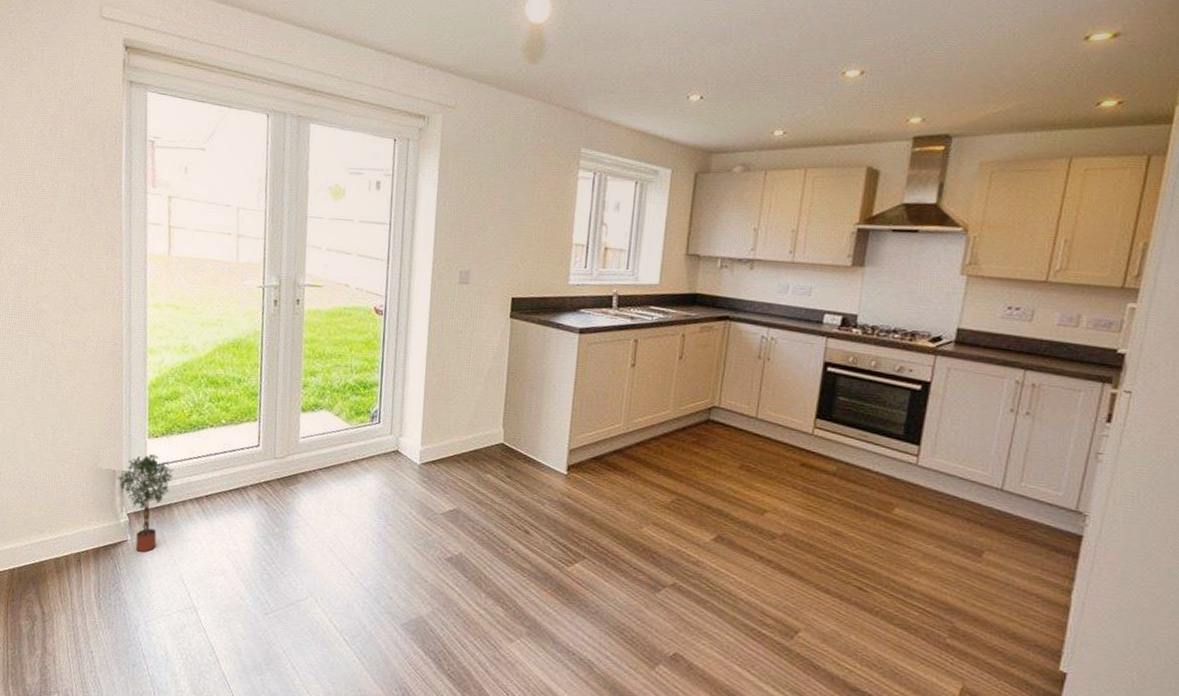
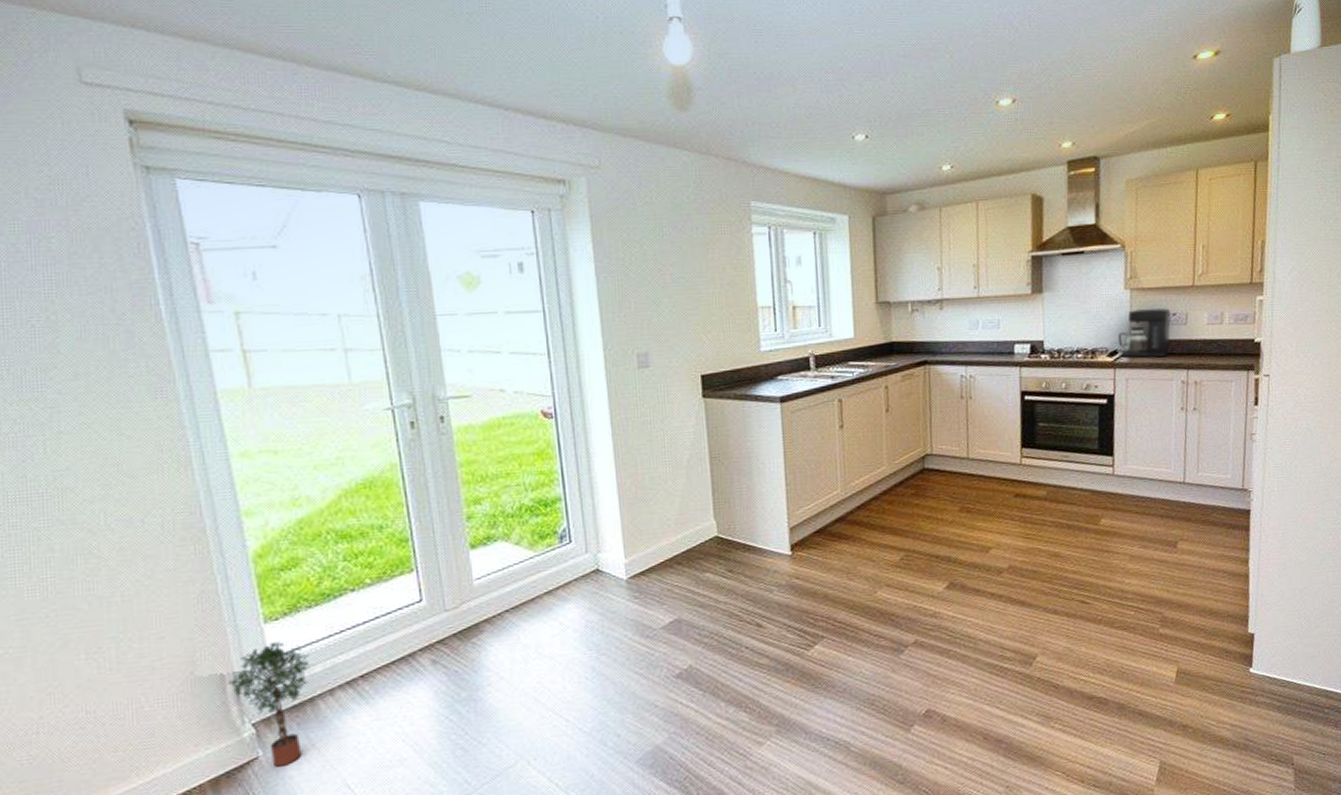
coffee maker: none [945,297,1014,353] -> present [1118,308,1171,358]

